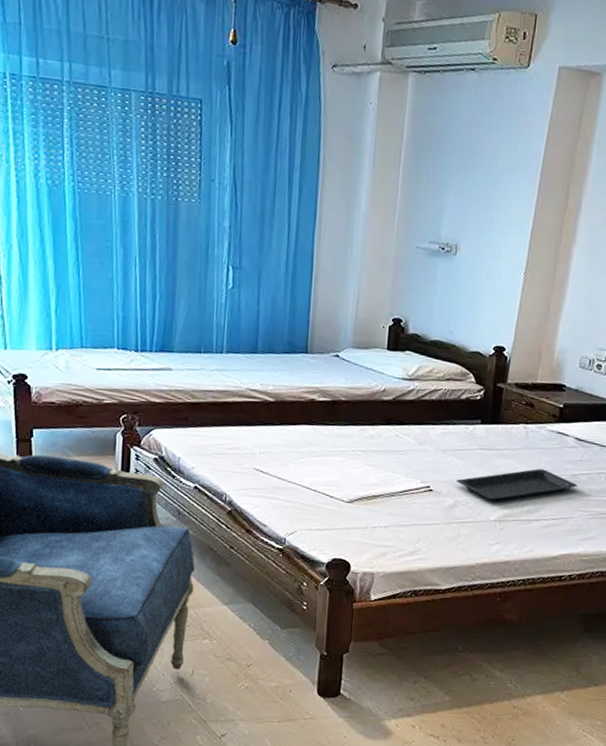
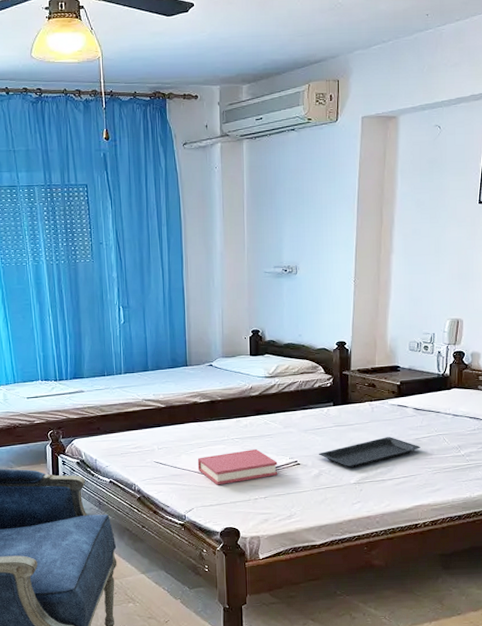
hardback book: none [307,465,406,506] -> present [197,448,278,485]

